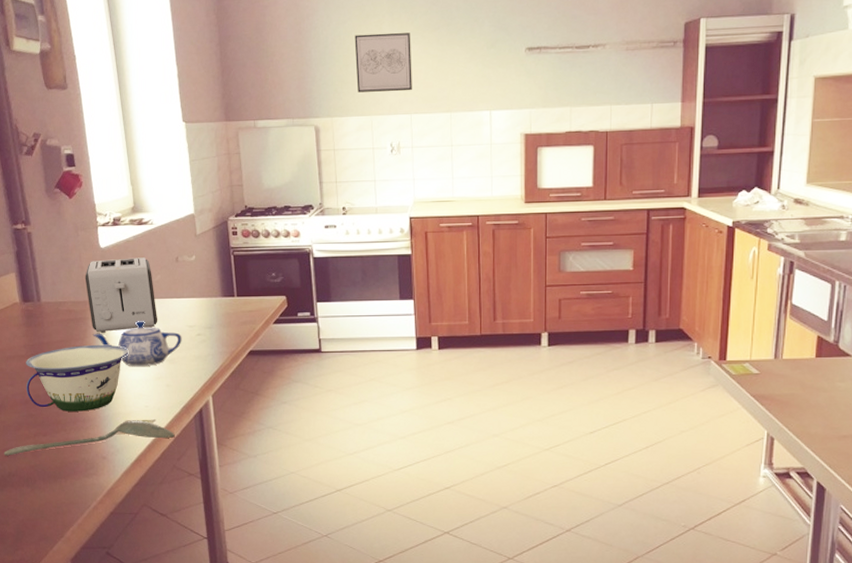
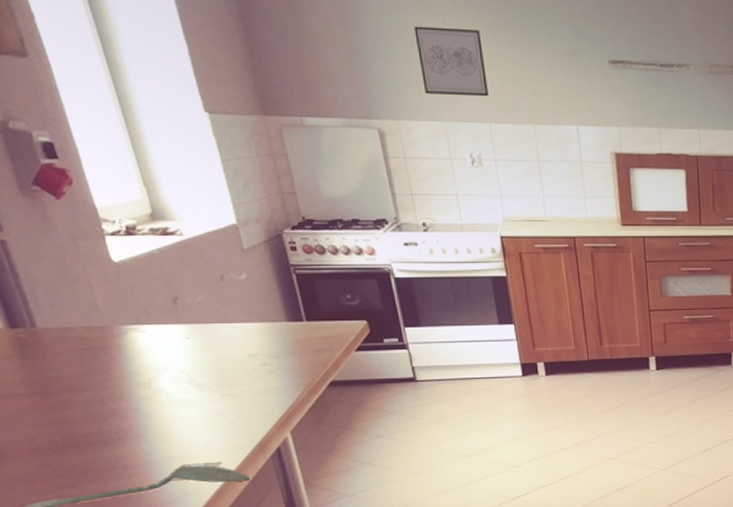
bowl: present [26,344,129,412] -> none [27,378,174,458]
toaster: present [85,257,157,334] -> none [96,275,207,366]
teapot: present [93,321,182,367] -> none [120,350,243,403]

